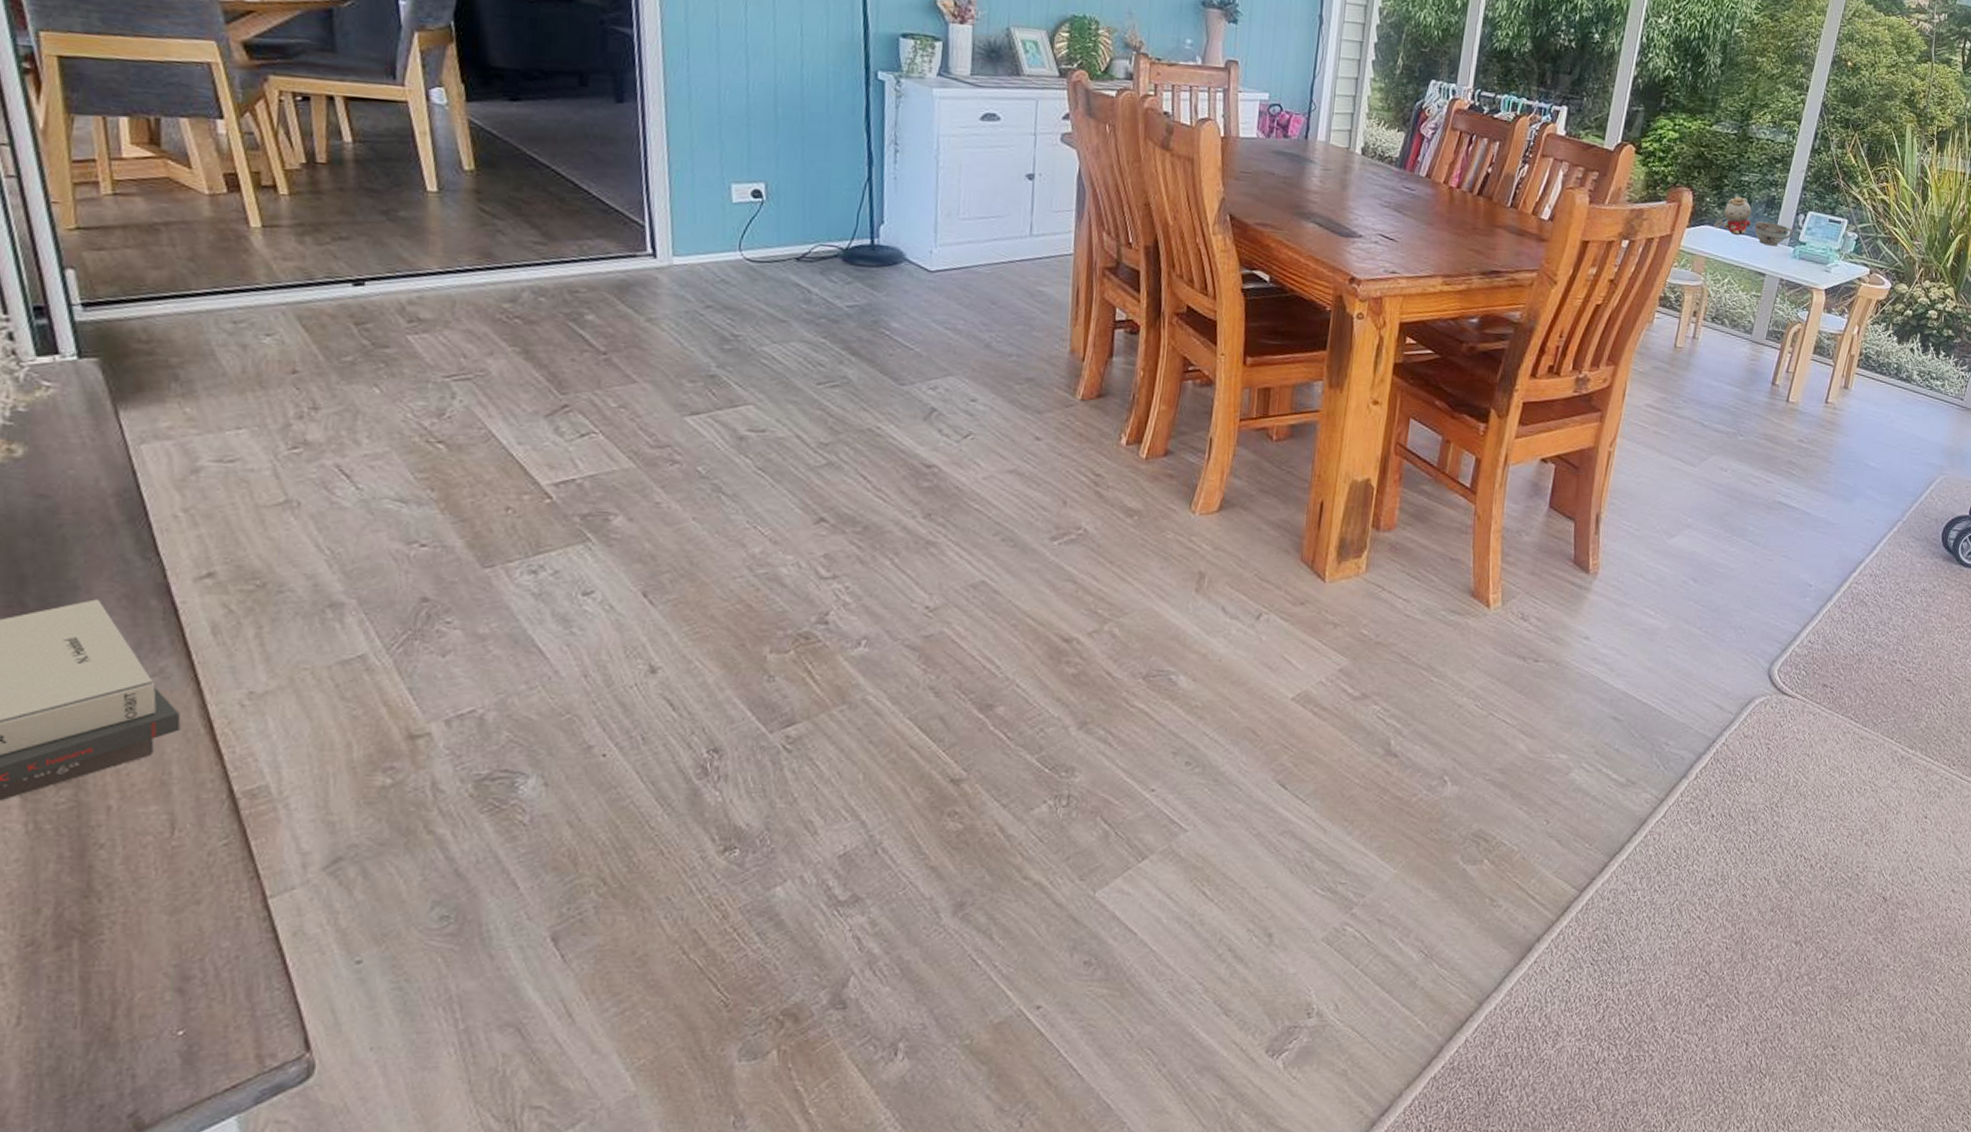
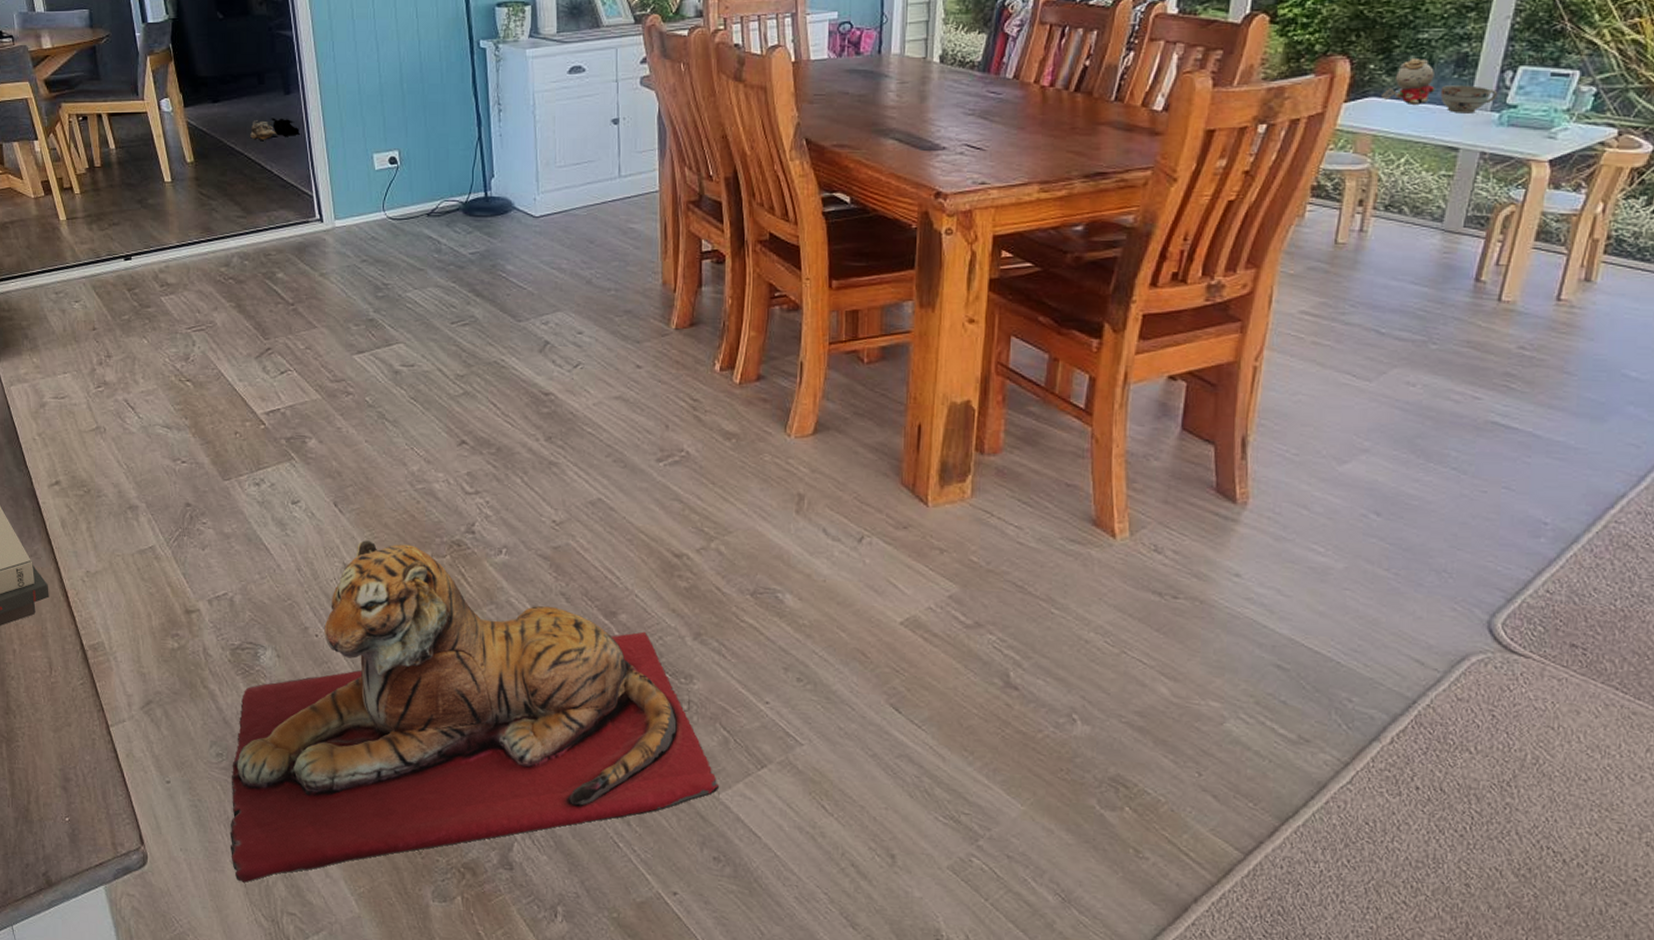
stuffed animal: none [450,637,1095,1078] -> present [230,540,719,883]
shoe: none [562,128,633,154] -> present [250,118,300,140]

